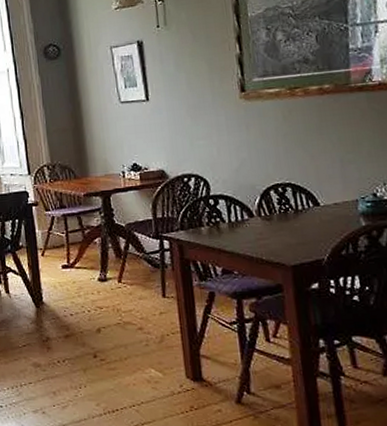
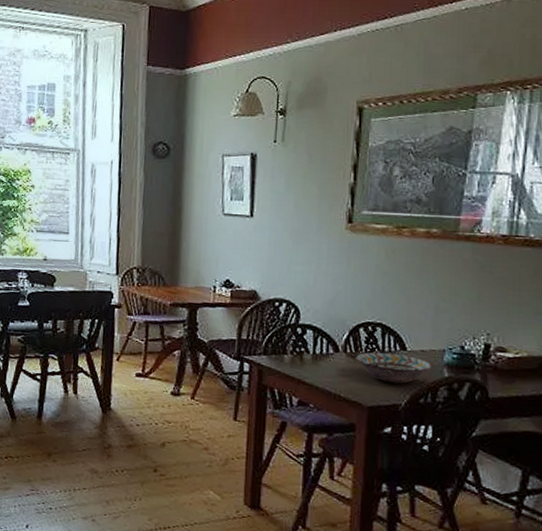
decorative bowl: none [271,210,347,240] -> present [356,352,432,384]

